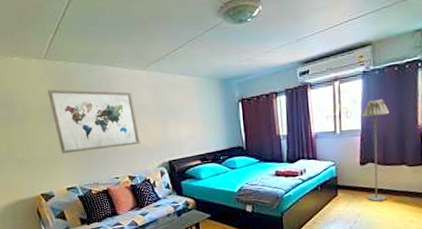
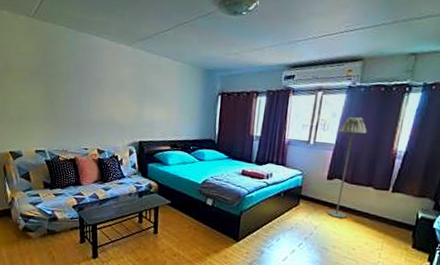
wall art: present [48,89,140,154] -> none [31,50,115,120]

